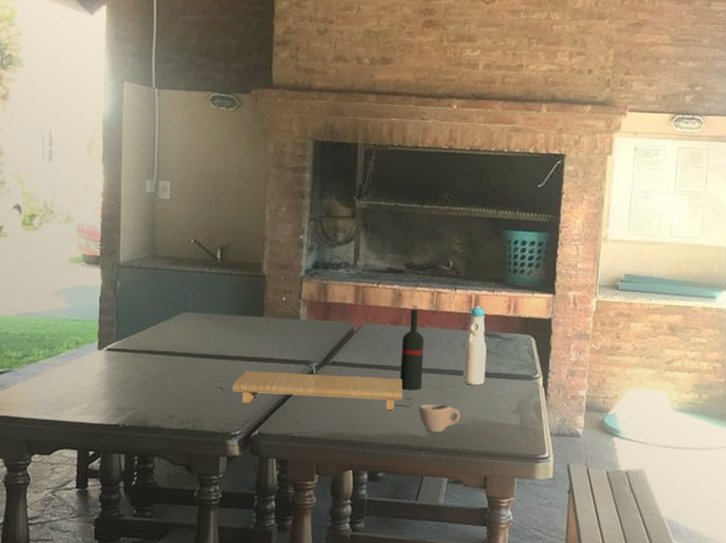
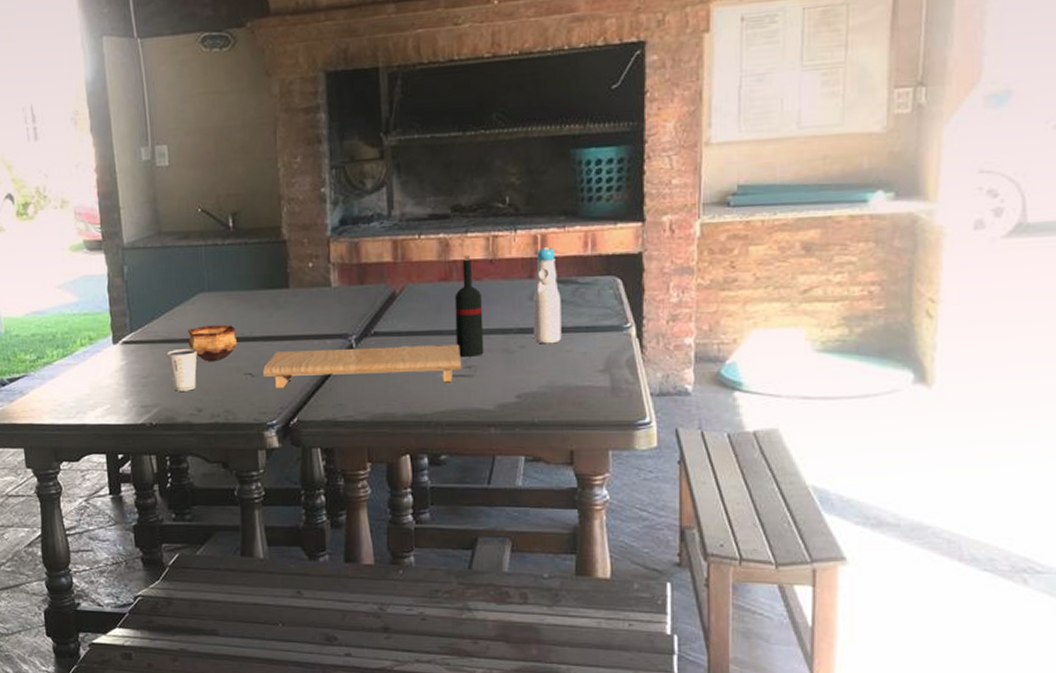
dixie cup: none [147,360,175,399] -> present [167,349,197,391]
bowl: none [167,341,213,375] -> present [188,325,238,362]
cup: present [418,404,460,433] -> none [482,370,534,404]

